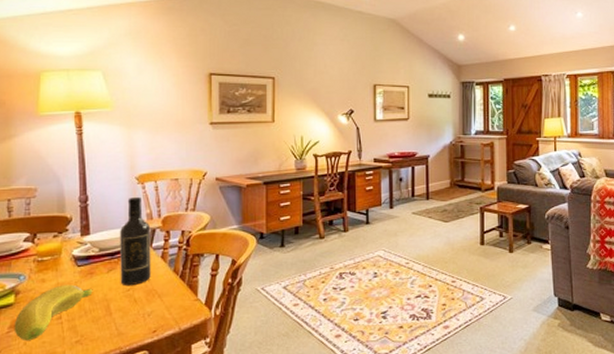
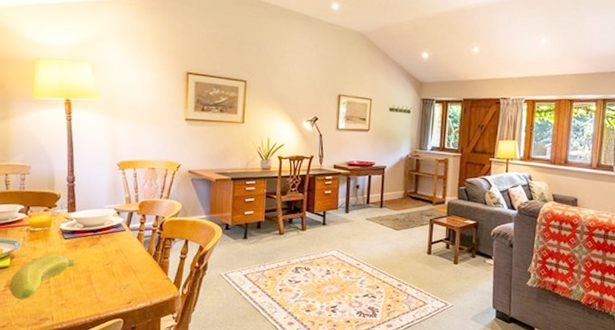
wine bottle: present [119,196,151,286] -> none [100,181,129,261]

